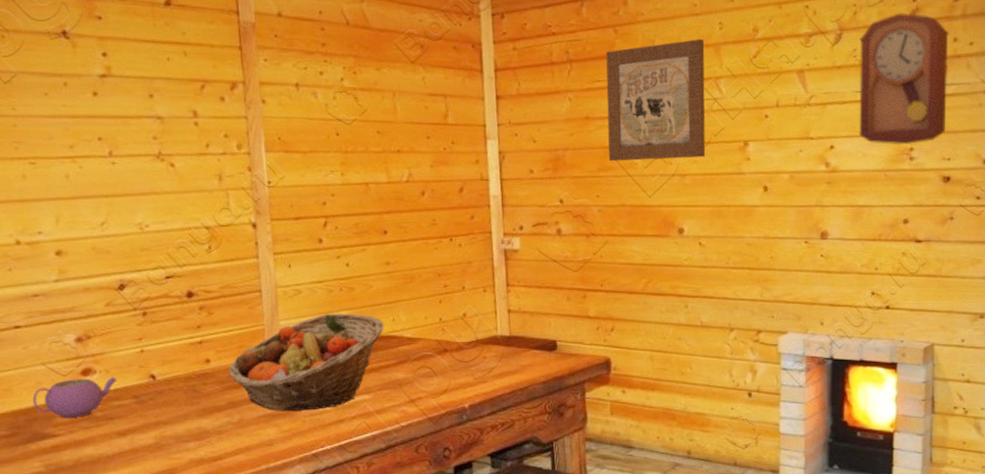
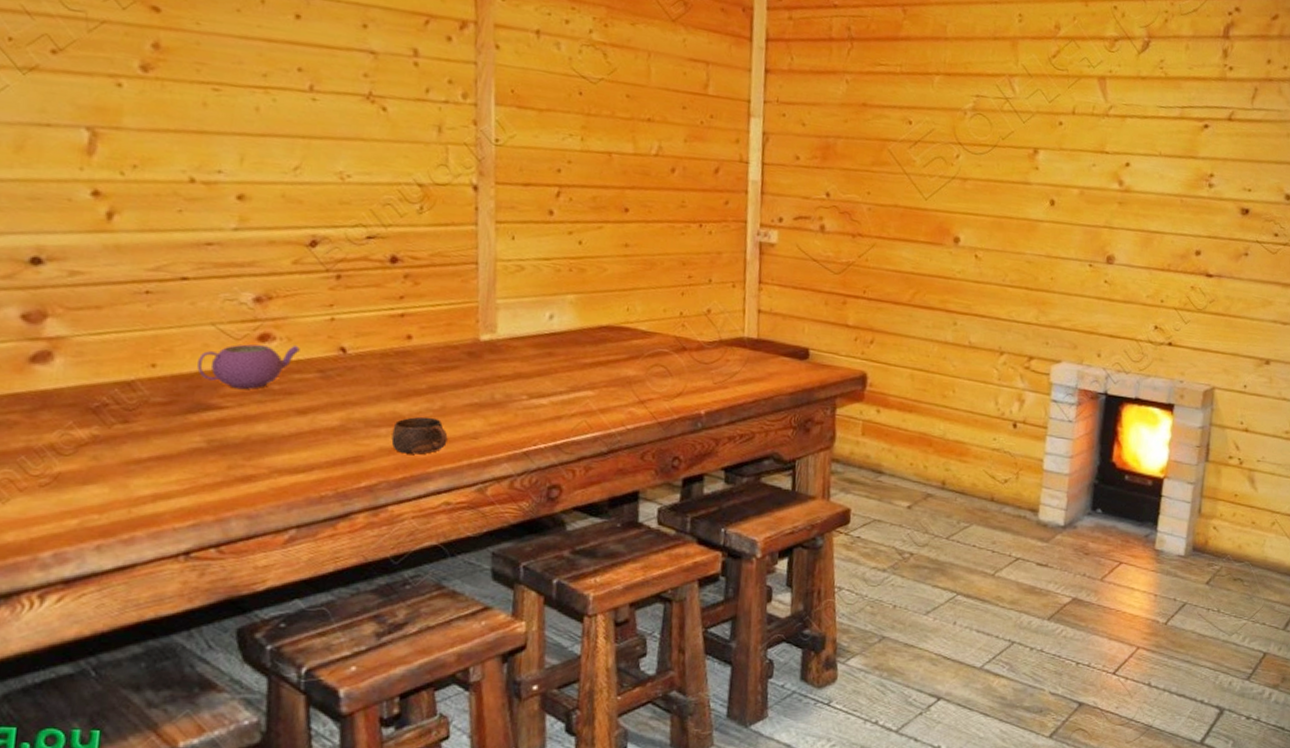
cup: none [199,429,247,463] -> present [391,416,448,455]
fruit basket: present [229,313,385,412] -> none [433,295,617,403]
wall art: present [606,38,706,162] -> none [884,29,1001,162]
pendulum clock: present [859,13,949,145] -> none [1157,25,1263,170]

